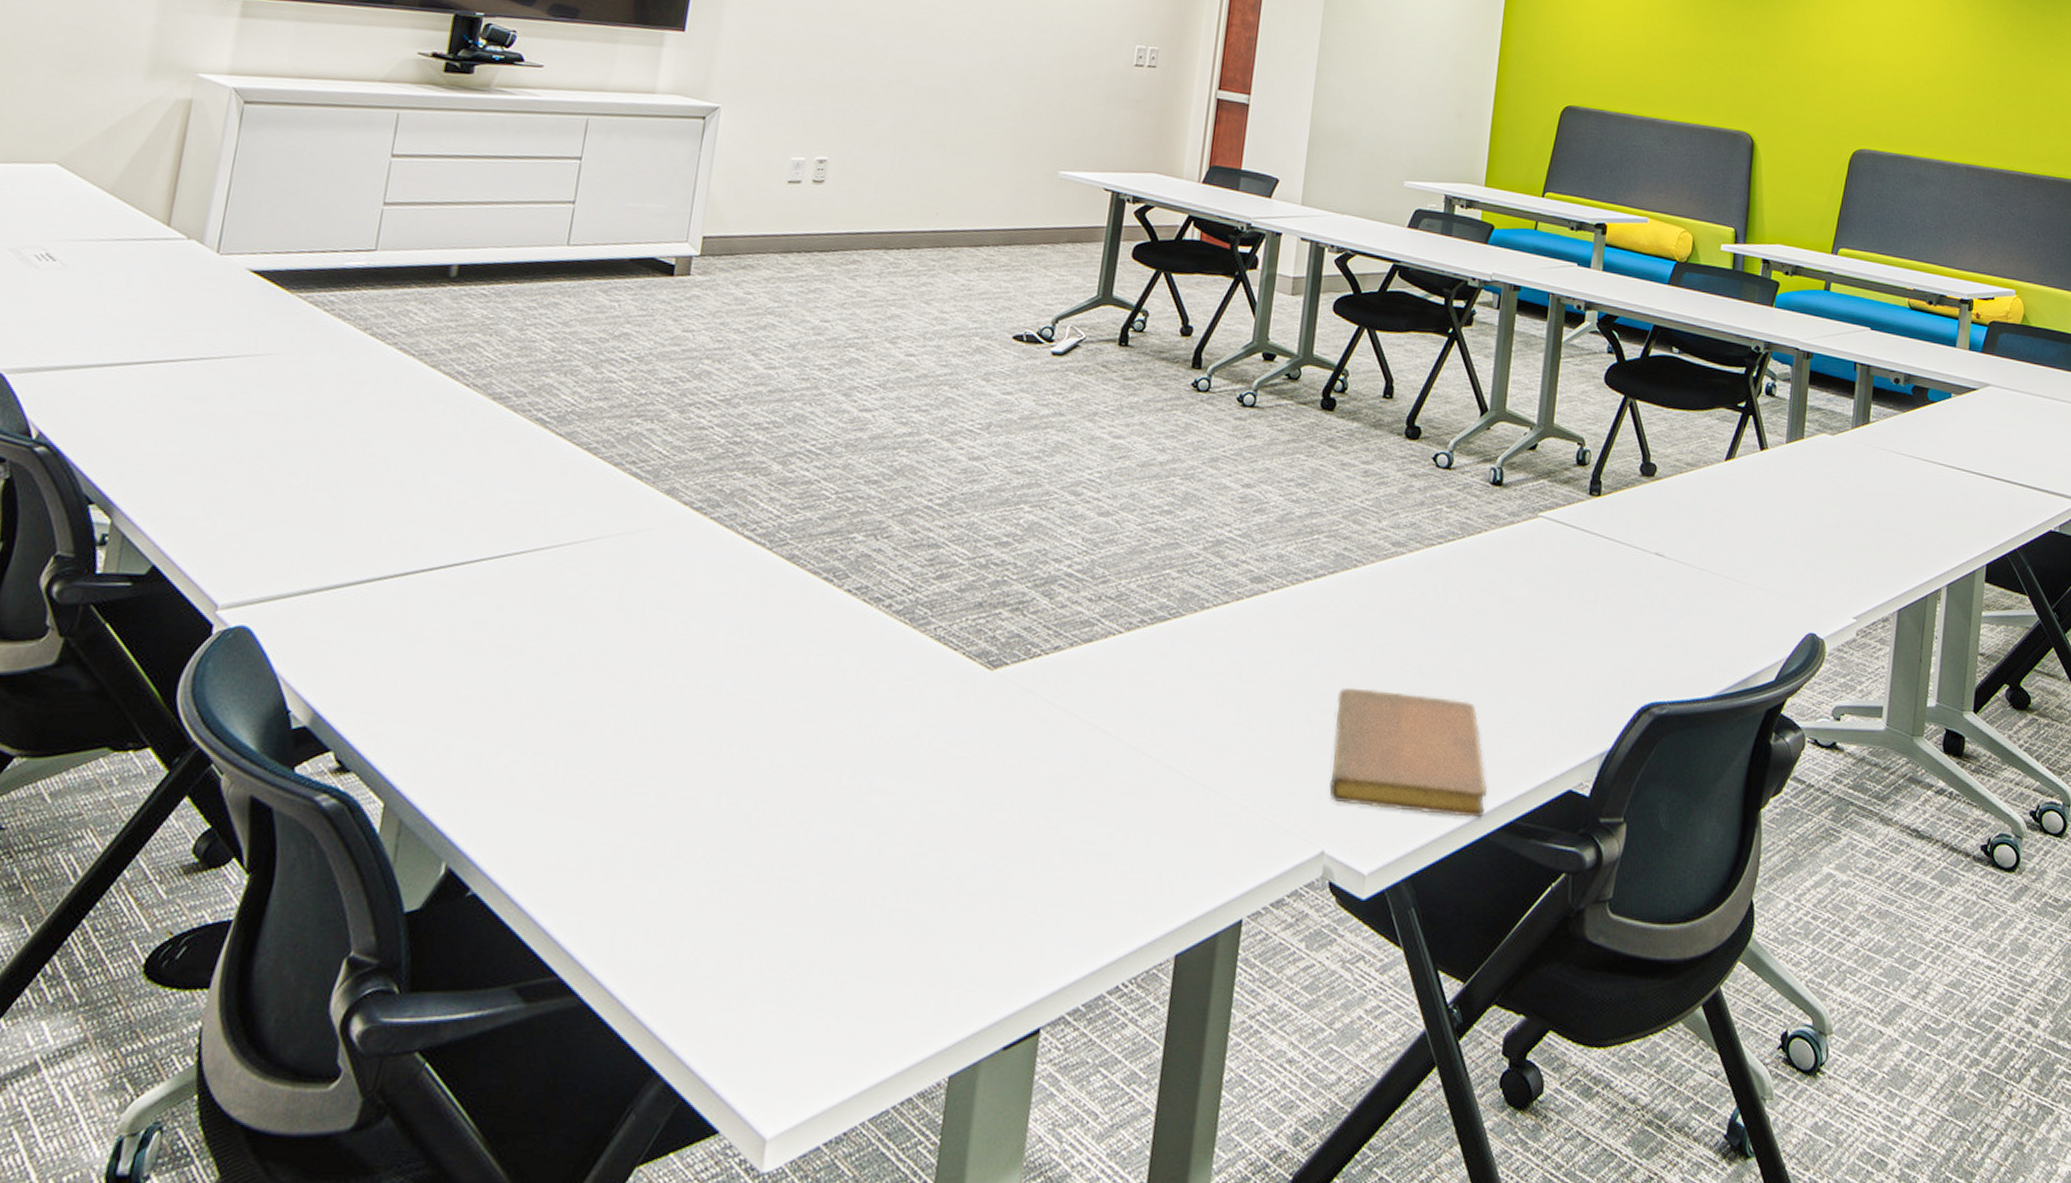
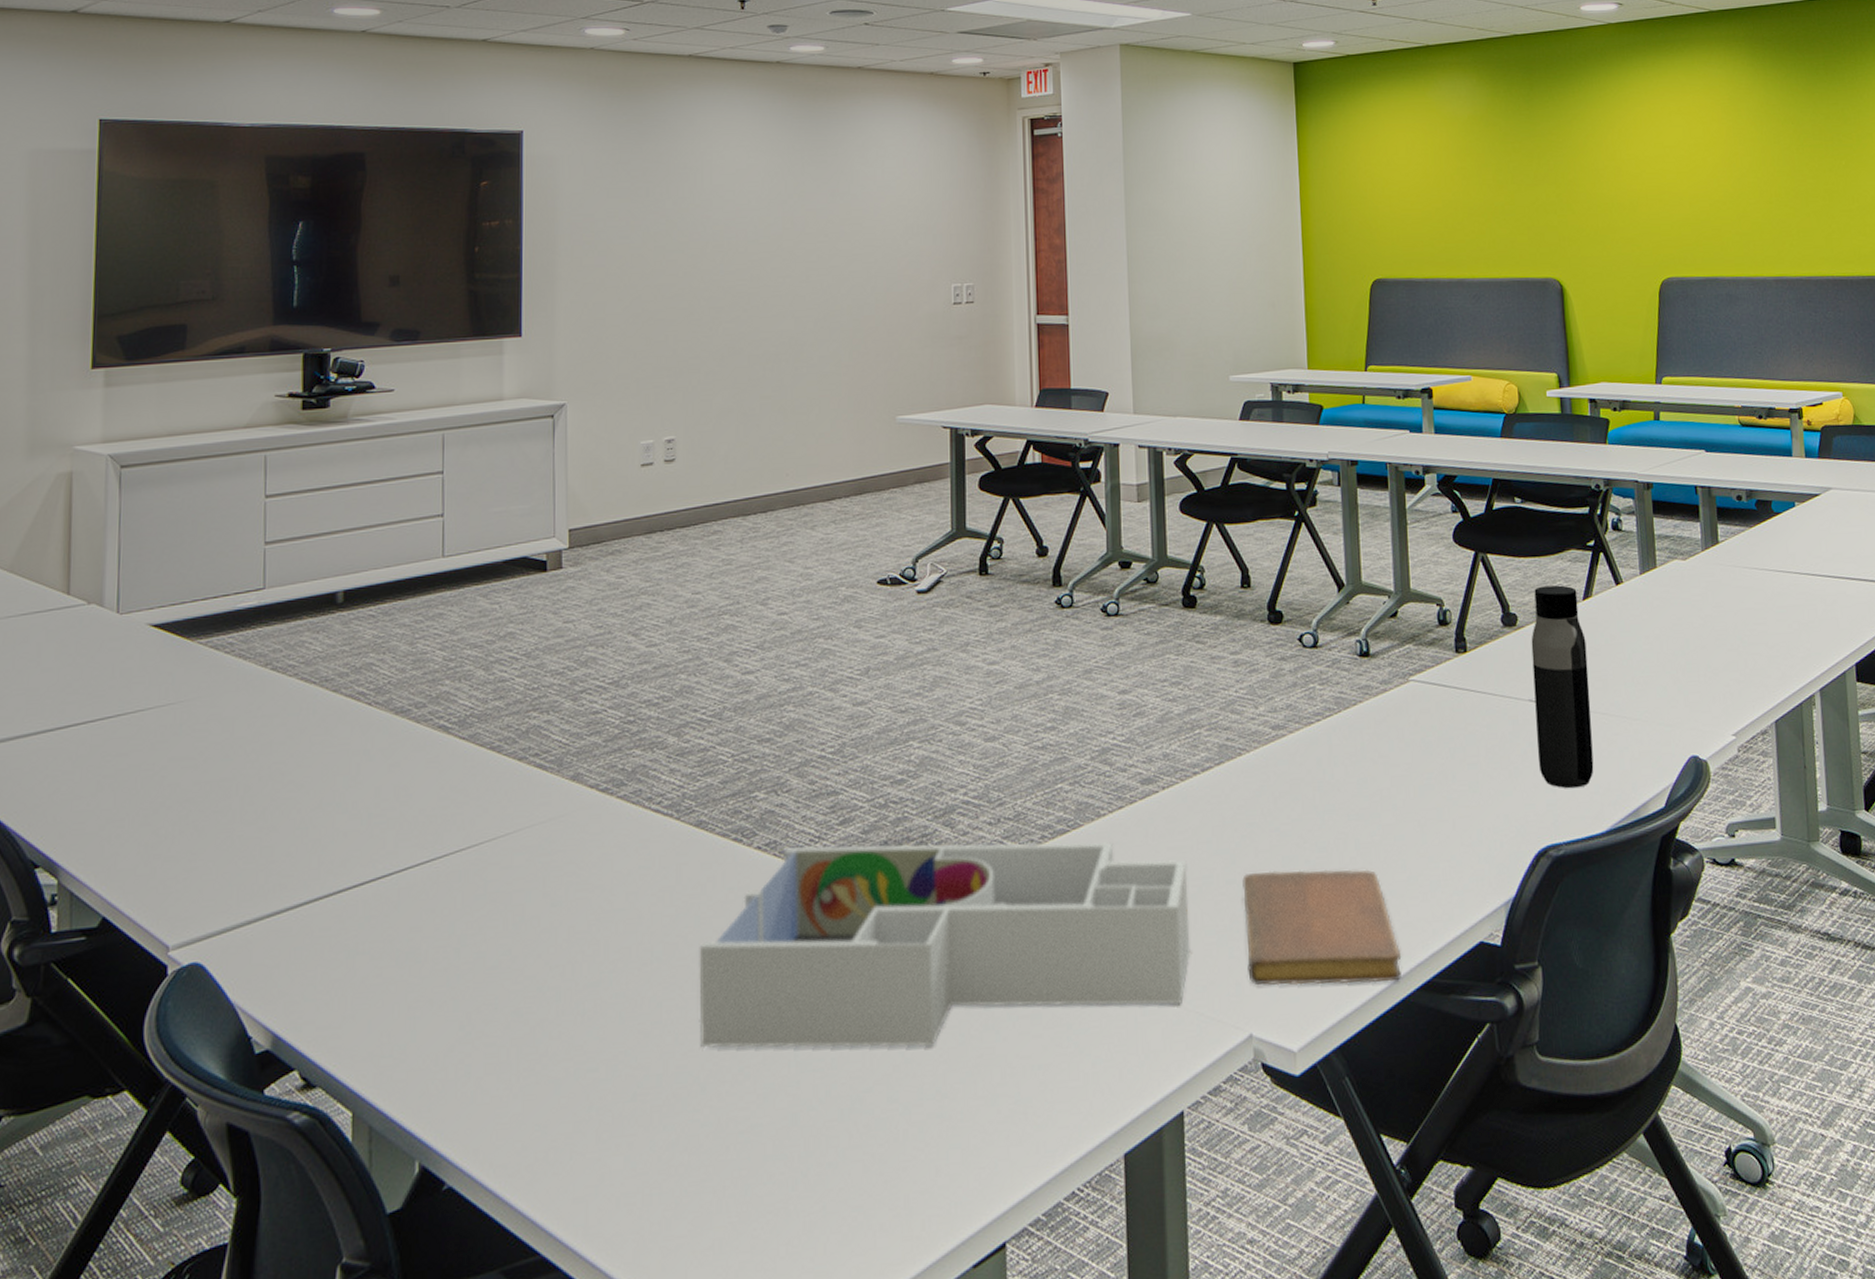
desk organizer: none [757,594,1285,817] -> present [699,841,1191,1049]
water bottle: none [1655,440,1722,649] -> present [1531,585,1594,789]

